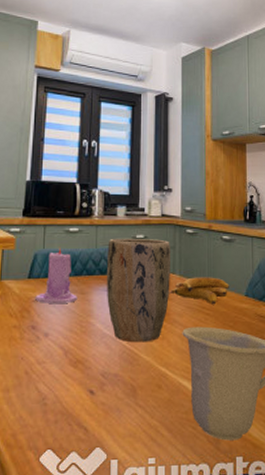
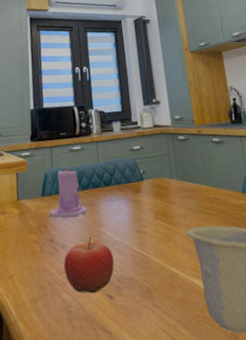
fruit: none [43,326,100,387] -> present [63,236,114,294]
plant pot: present [106,238,170,343] -> none [108,148,171,247]
banana: present [169,277,229,305] -> none [169,178,226,204]

